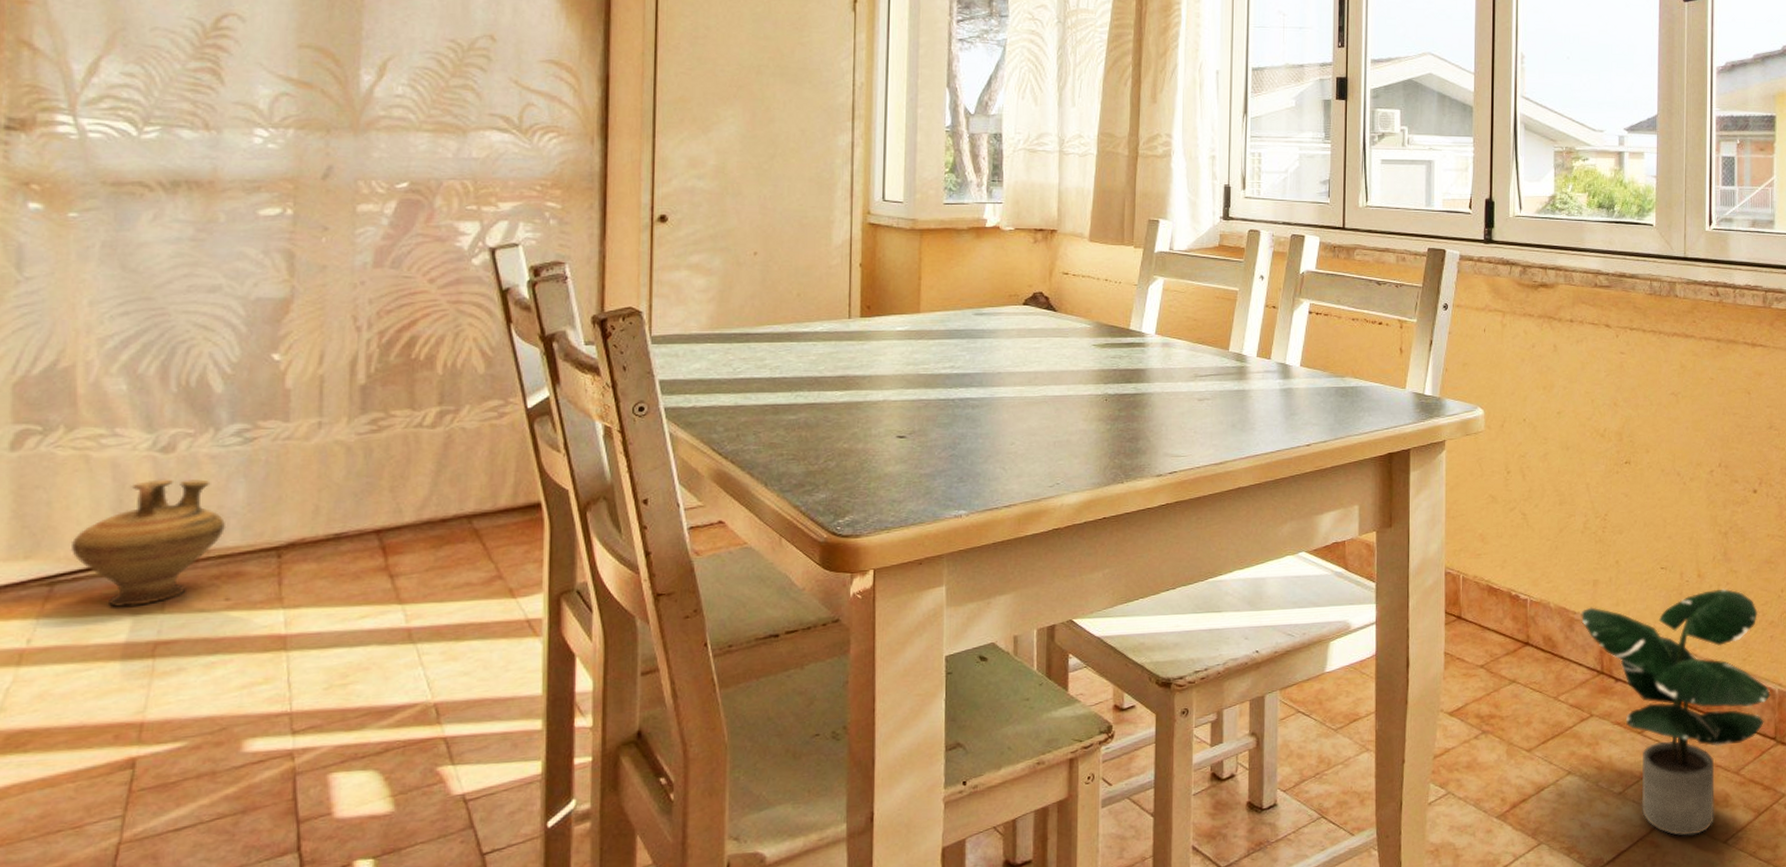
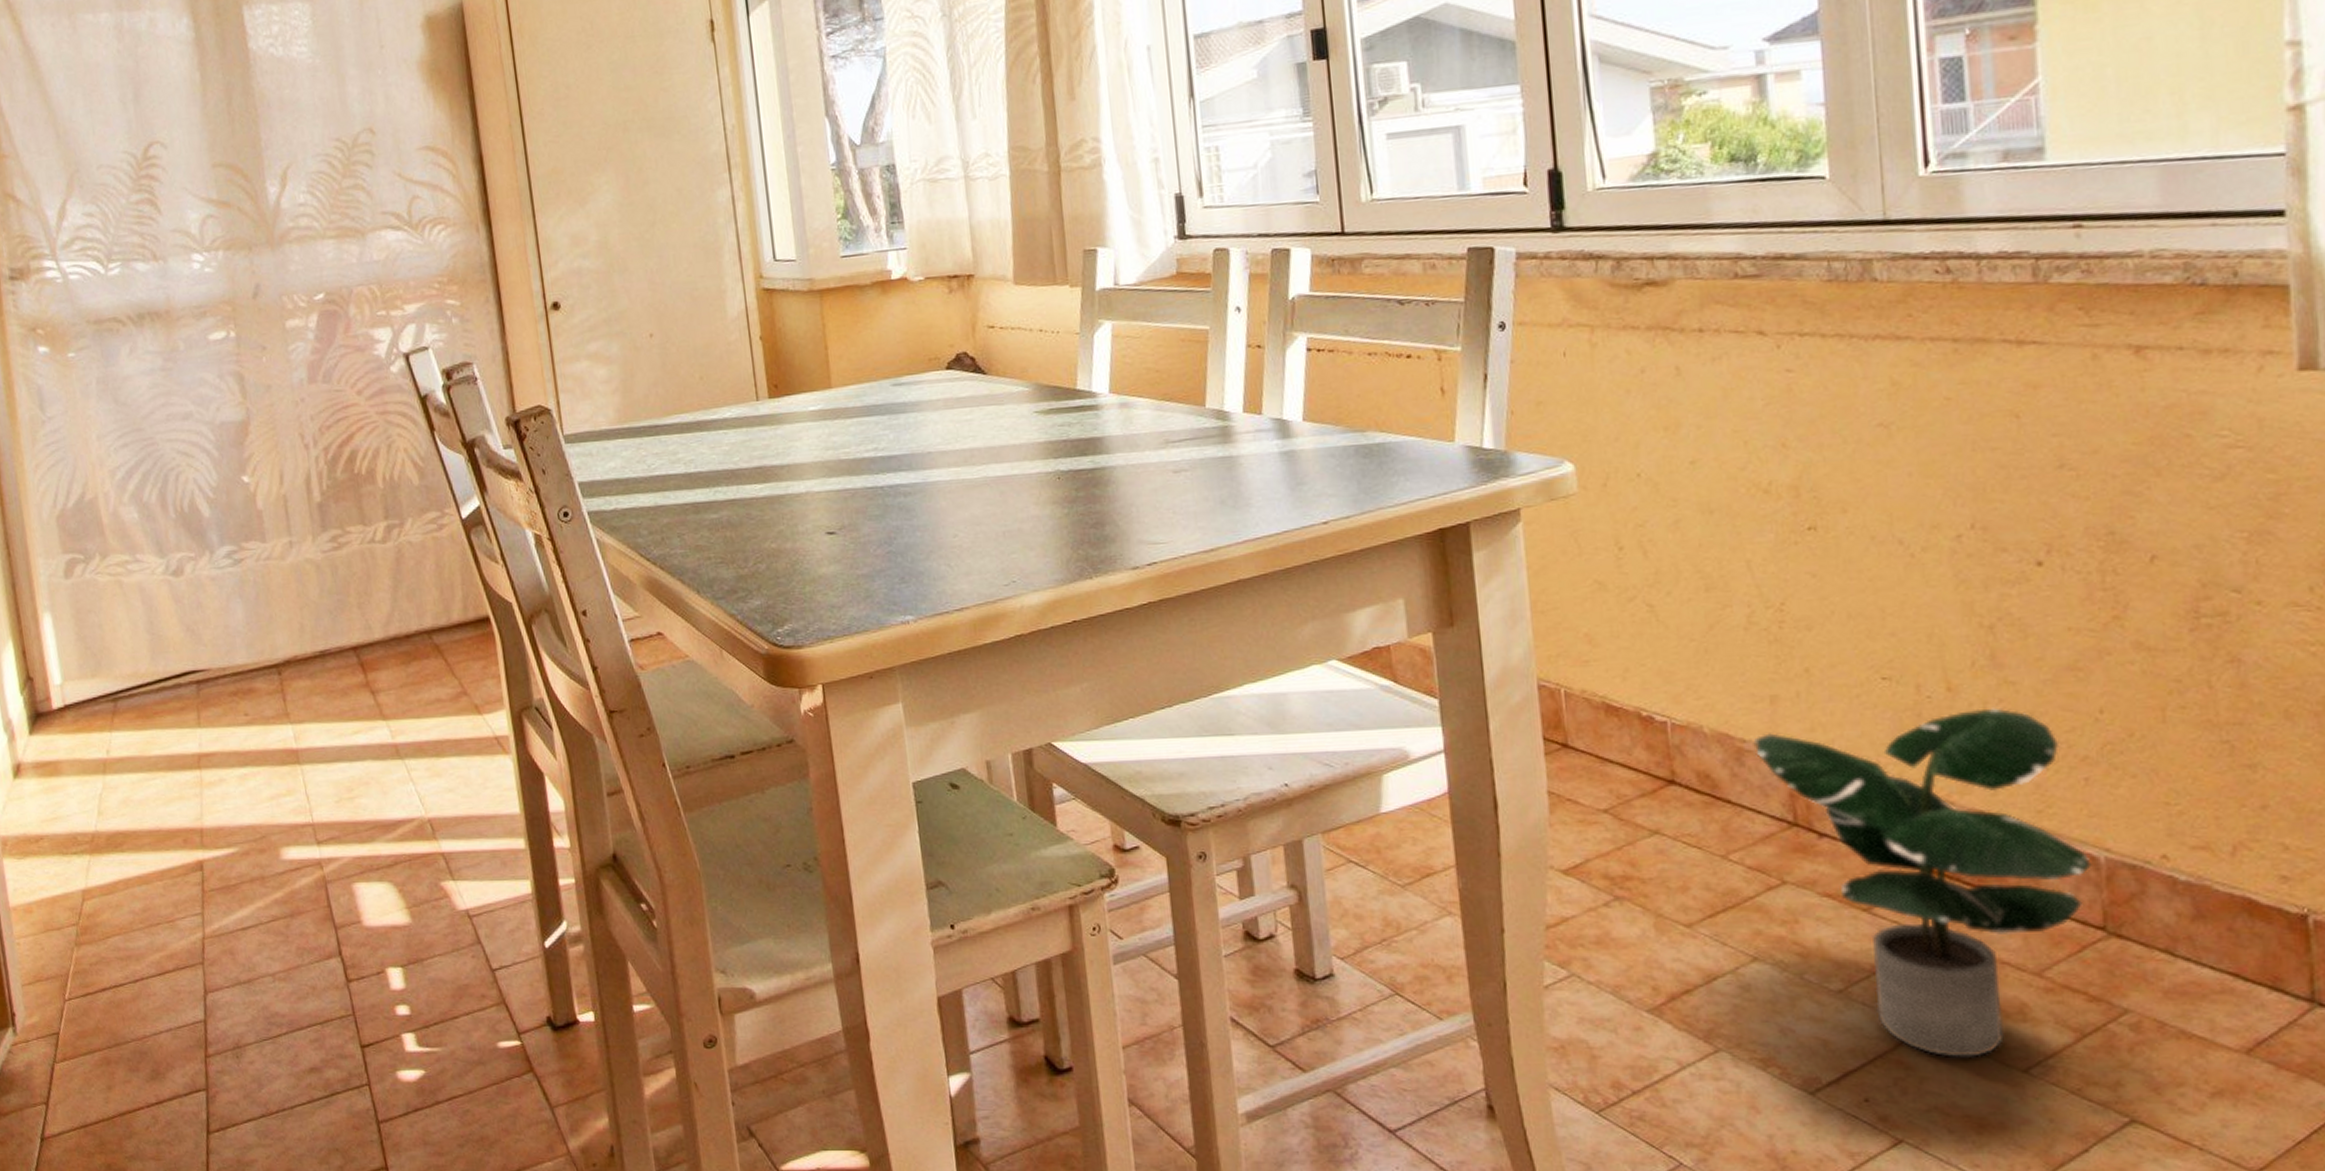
ceramic jug: present [70,479,227,608] -> none [122,600,234,722]

